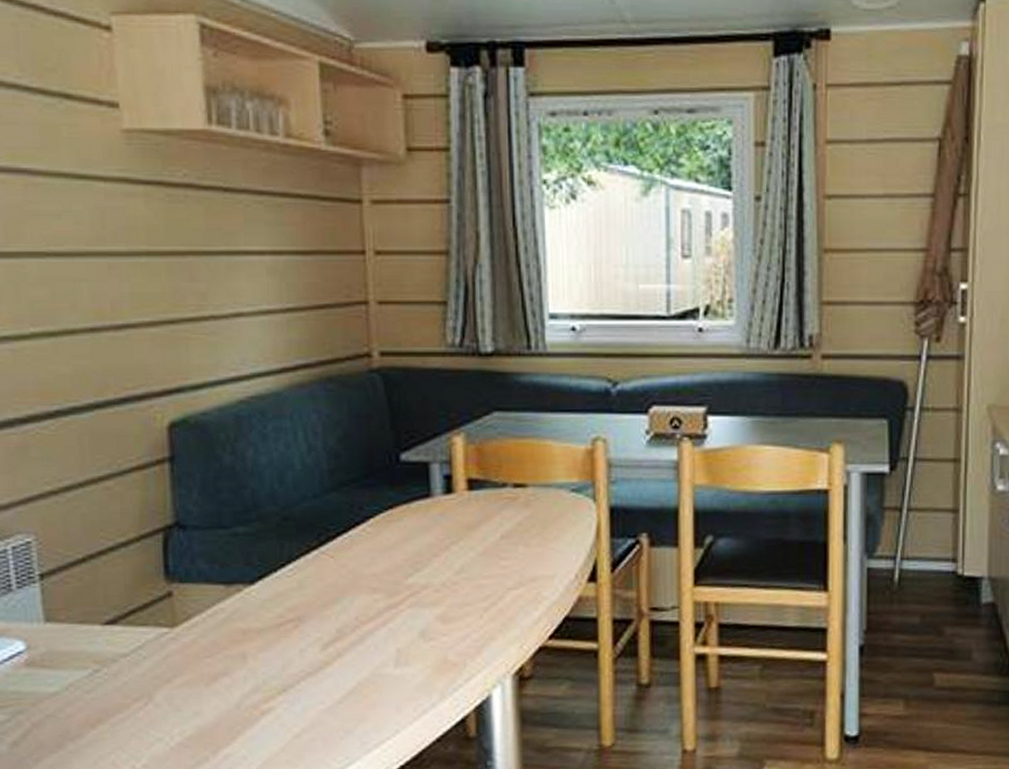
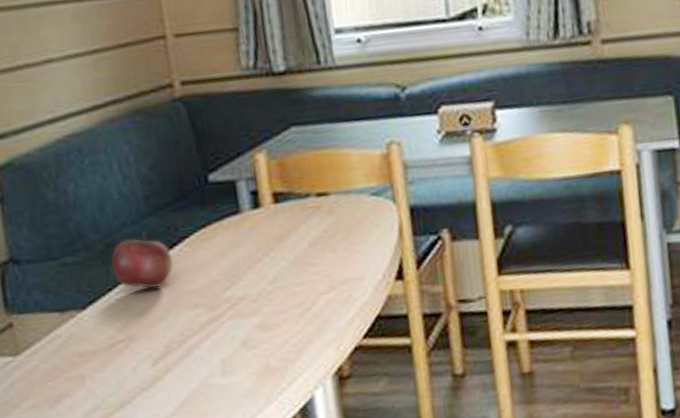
apple: none [287,508,354,568] -> present [111,232,174,289]

